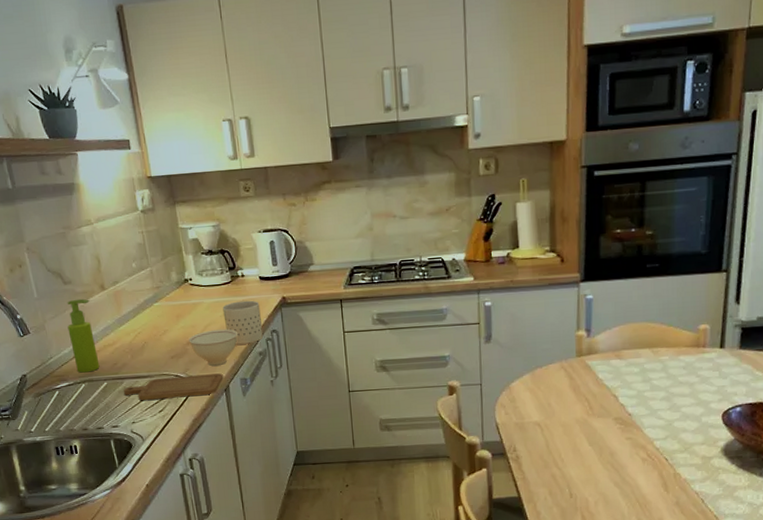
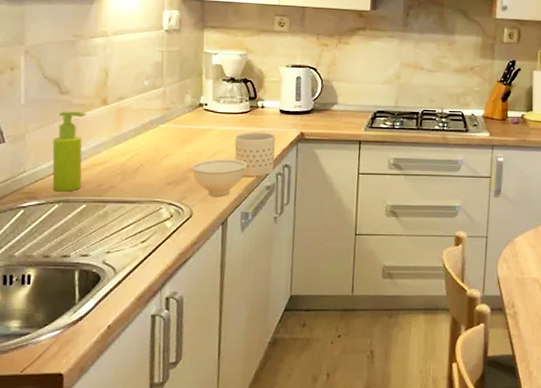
chopping board: present [123,373,224,400] -> none [103,204,223,228]

